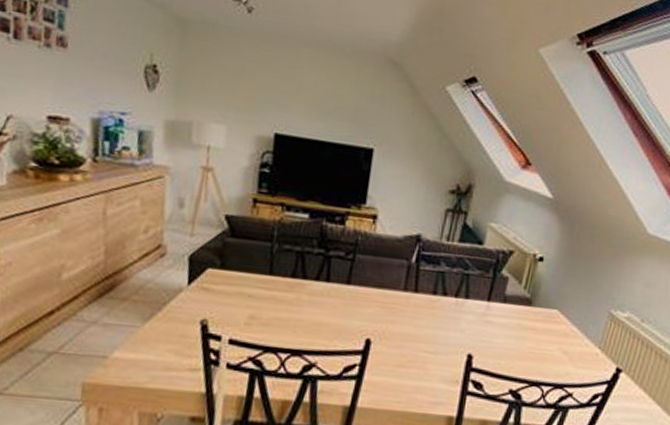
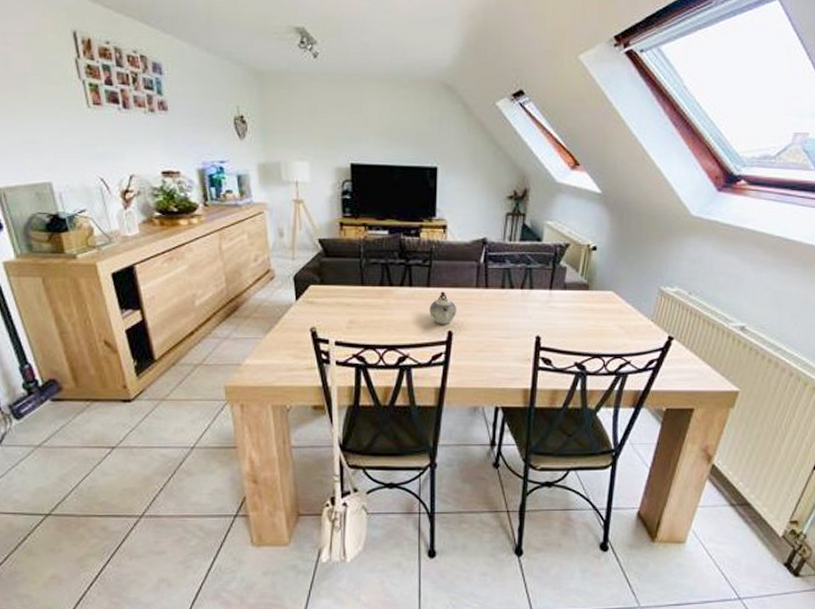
teapot: none [346,291,380,330] -> present [430,291,457,324]

